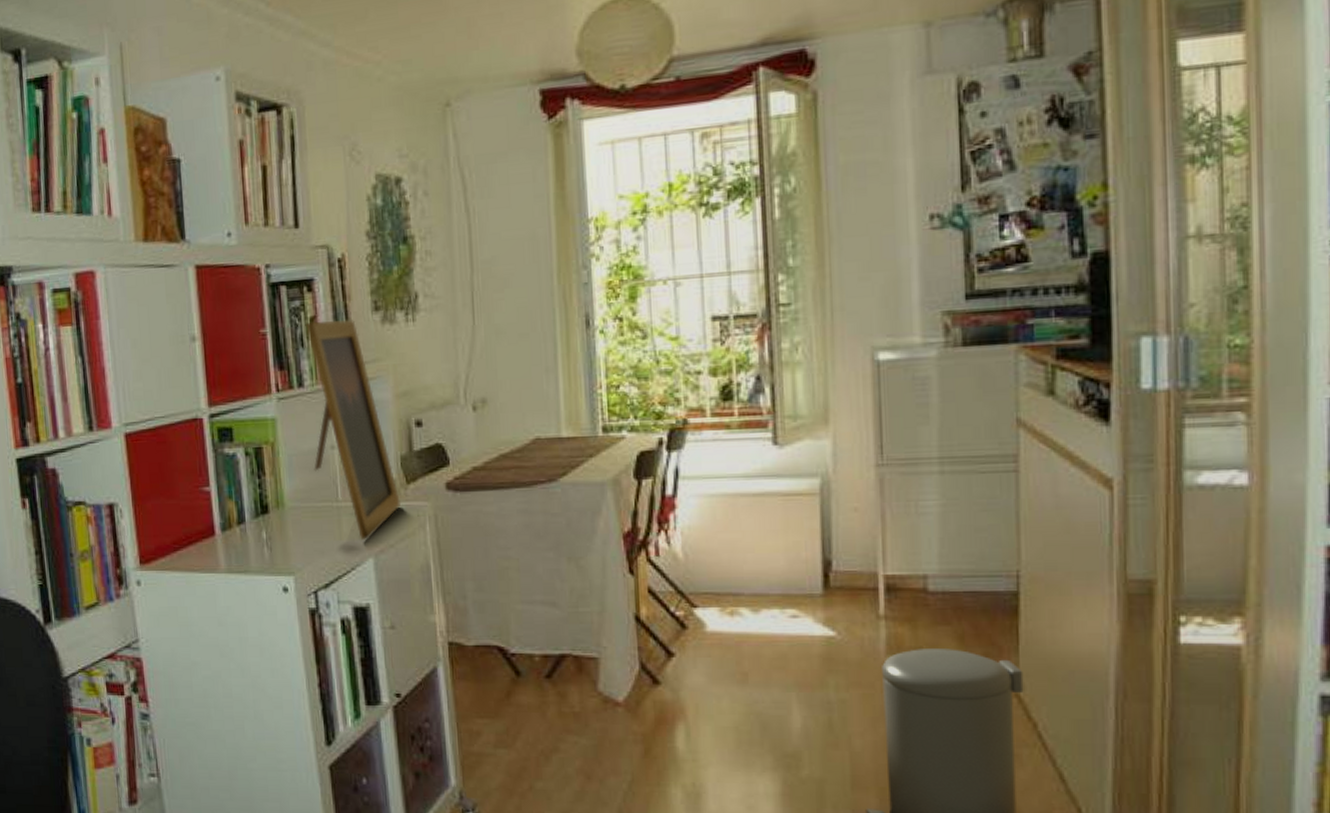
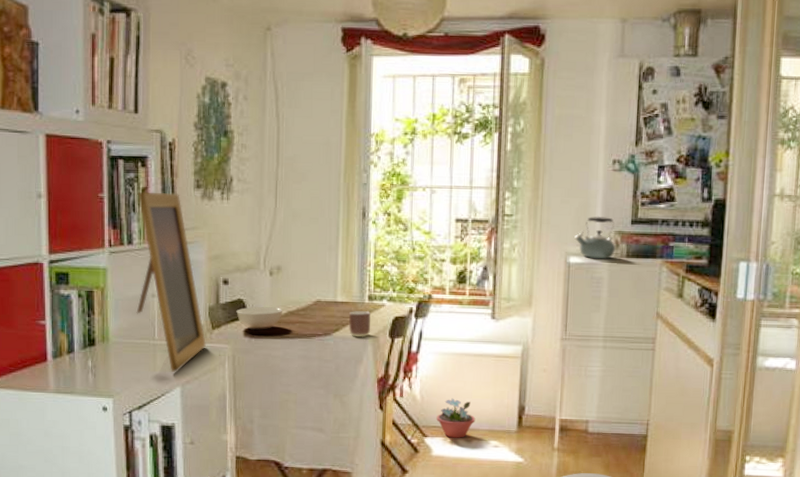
bowl: none [434,451,494,481] -> present [236,307,283,330]
mug: none [578,447,609,480] -> present [348,311,371,336]
potted flower: none [707,554,763,607] -> present [436,398,476,438]
kettle: none [881,293,945,352] -> present [573,216,616,259]

